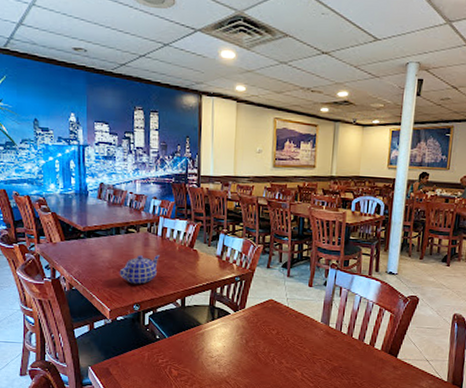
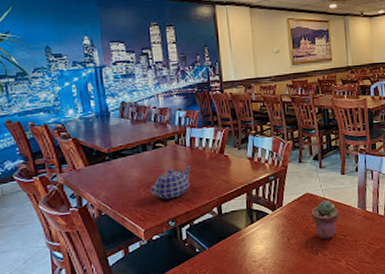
potted succulent: none [273,309,300,348] -> present [312,200,339,240]

